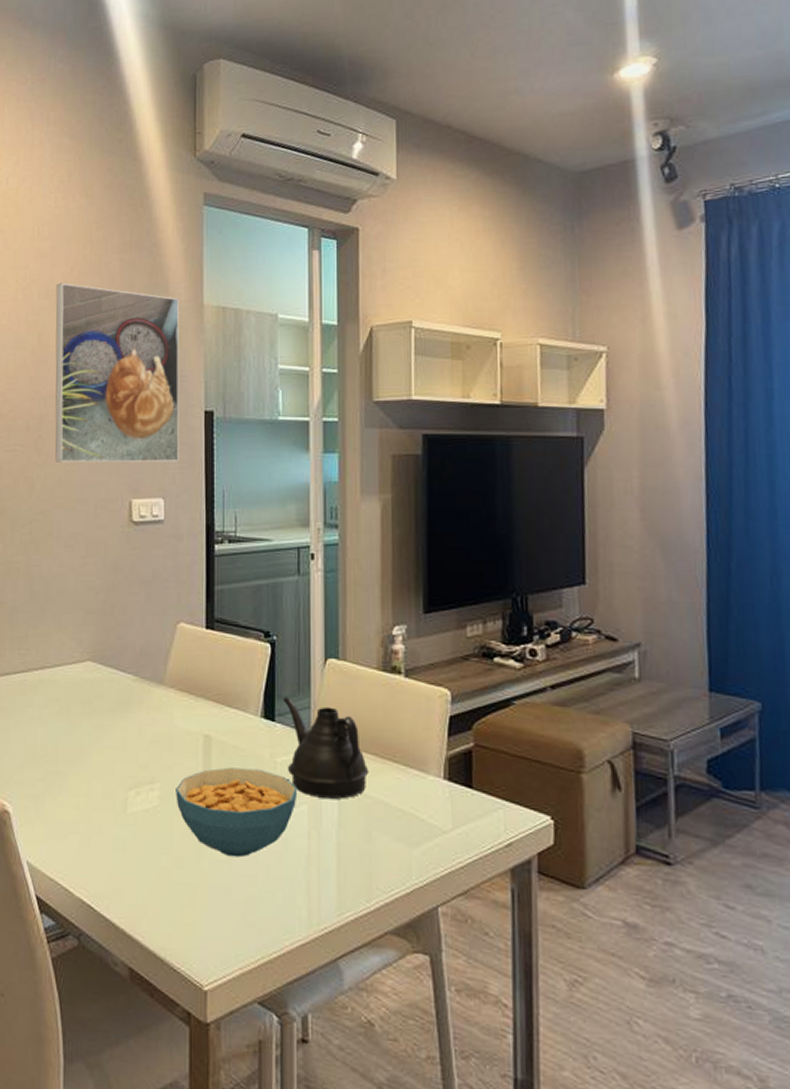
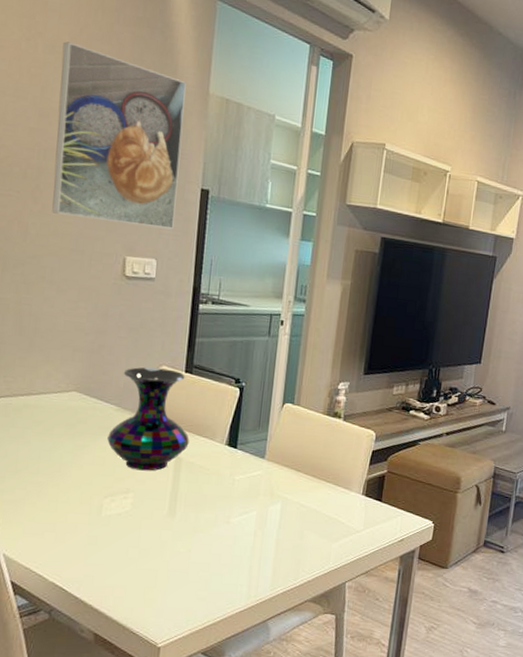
vase: none [127,626,218,755] -> present [107,367,190,471]
cereal bowl: present [176,767,298,858] -> none [146,482,250,550]
teapot: present [283,697,369,799] -> none [244,430,308,508]

